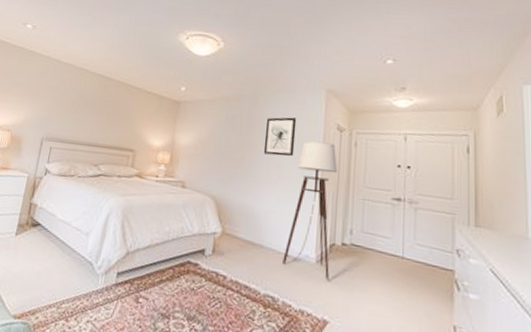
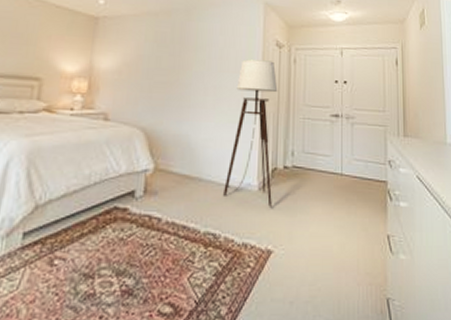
wall art: present [263,117,297,157] -> none [199,33,234,77]

